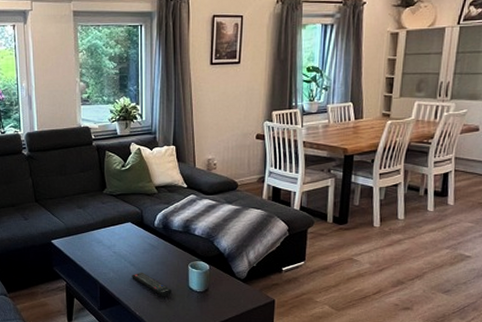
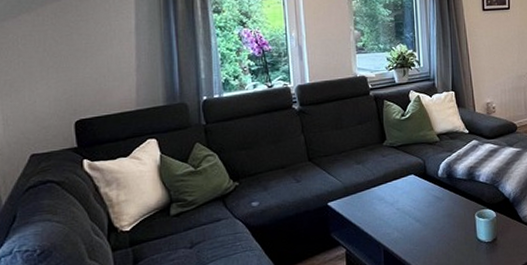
remote control: present [132,272,172,297] -> none [417,227,461,253]

